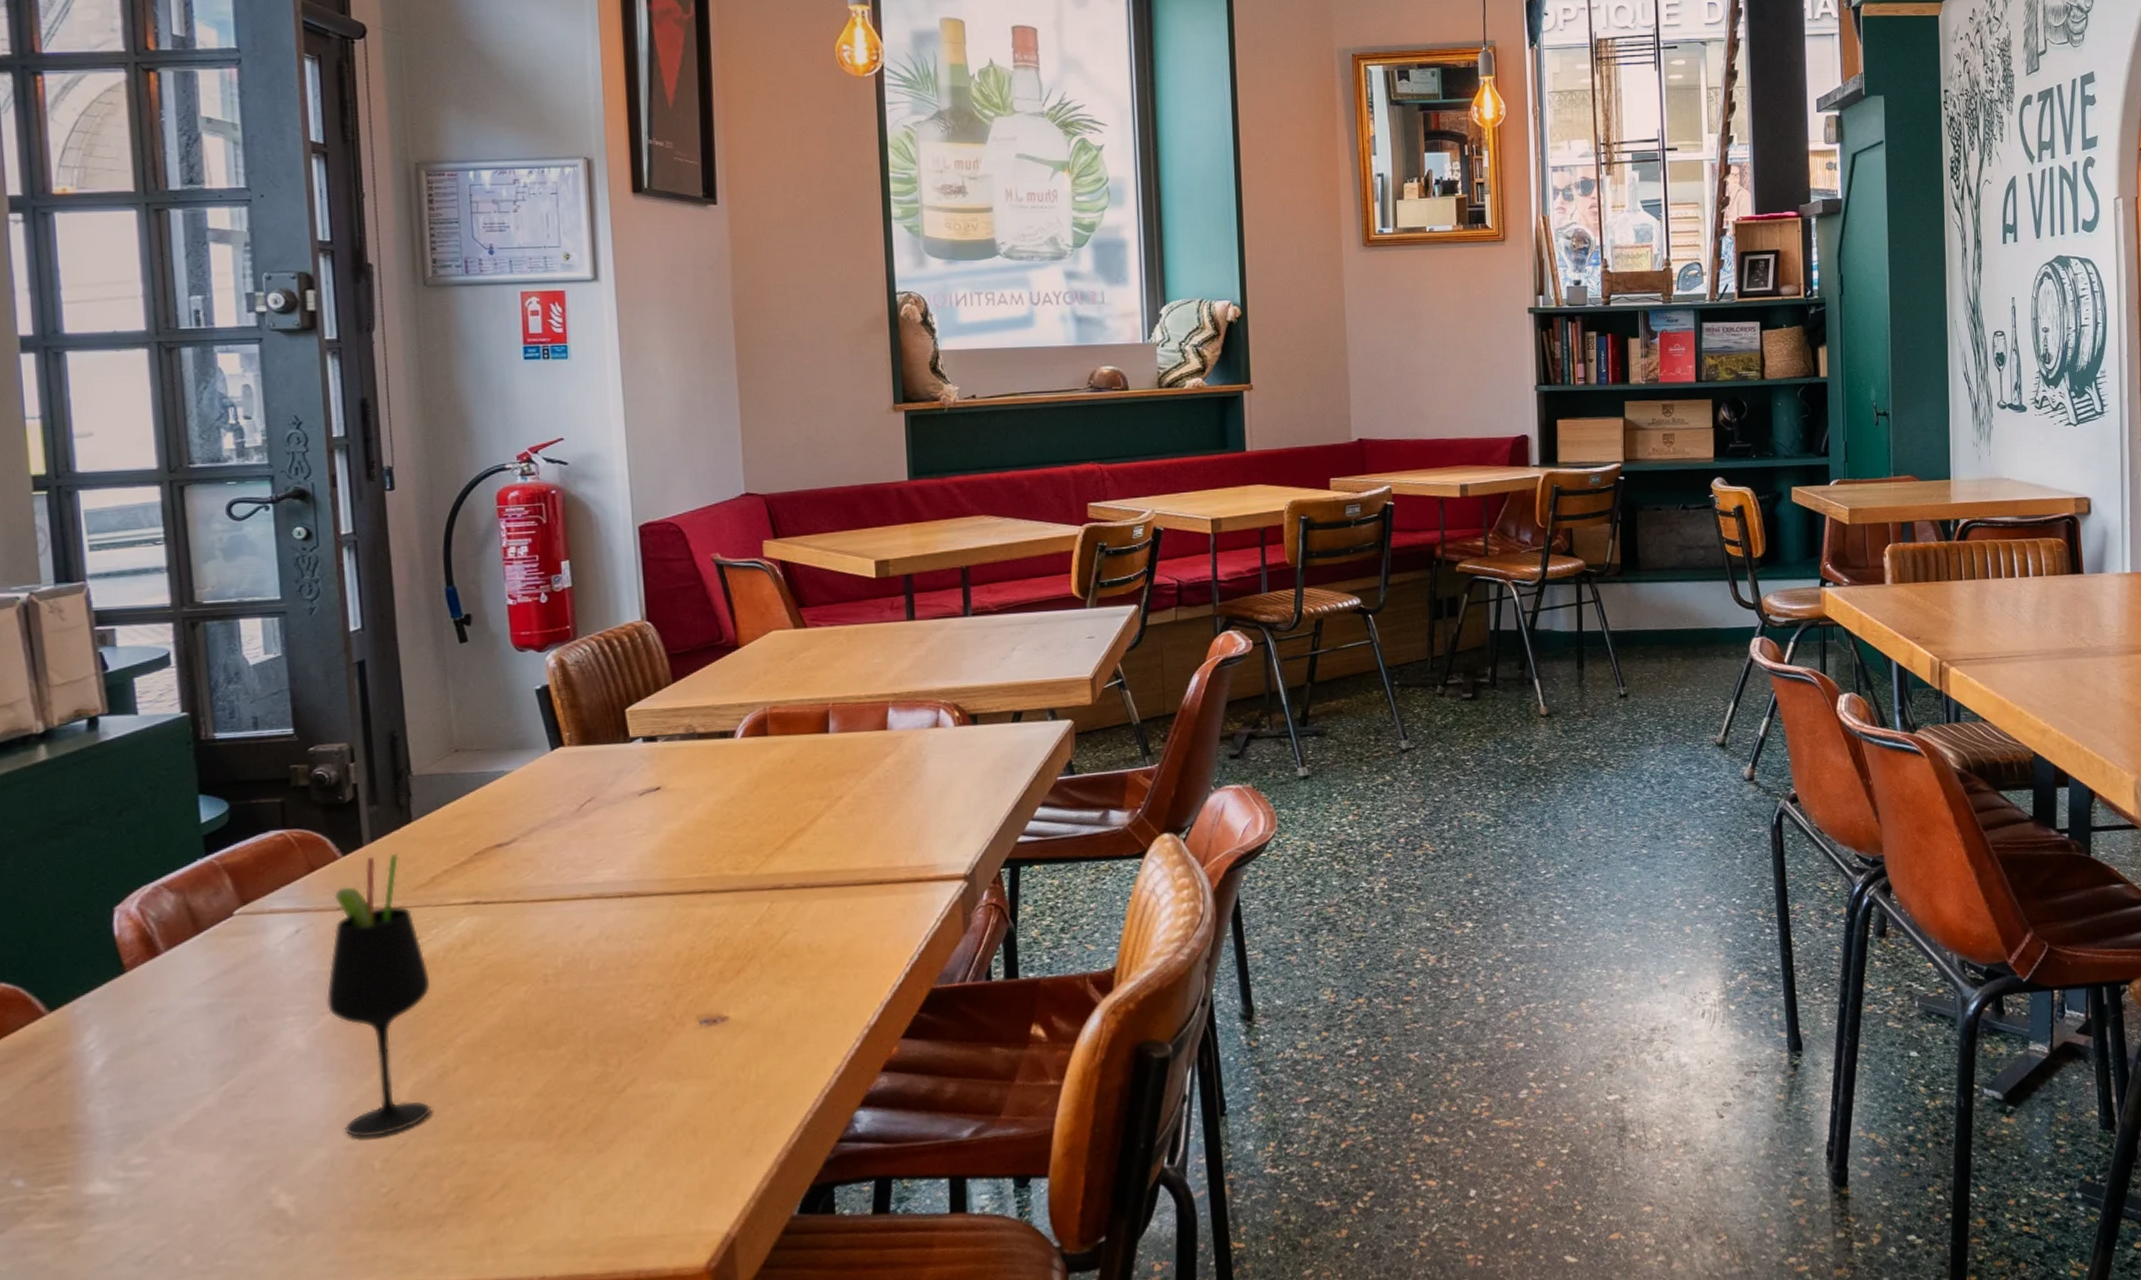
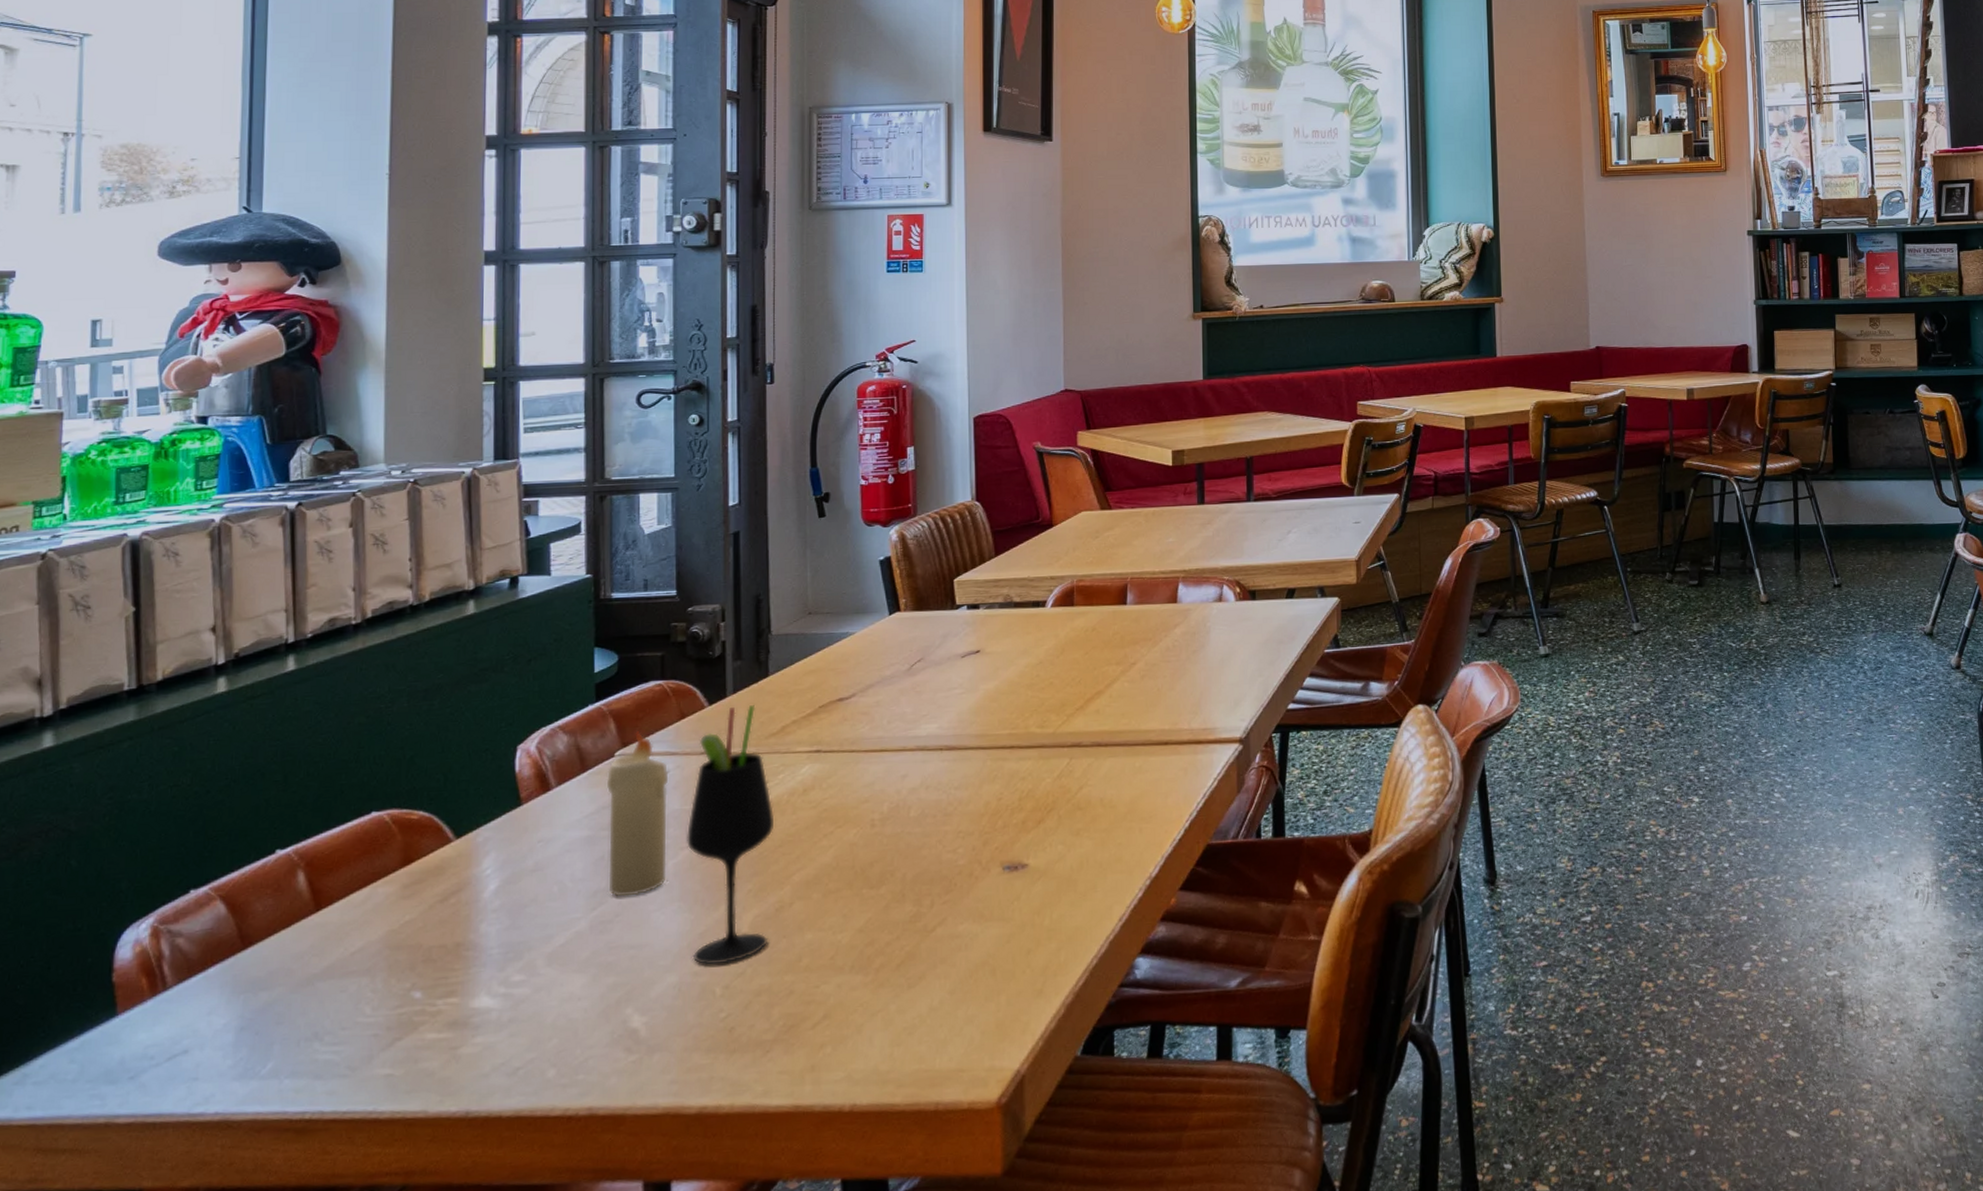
candle: none [225,887,307,1068] -> present [606,731,669,897]

